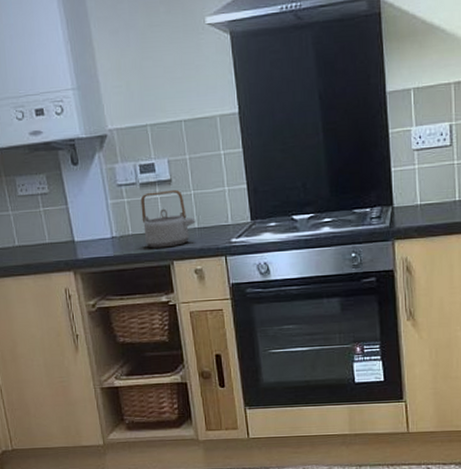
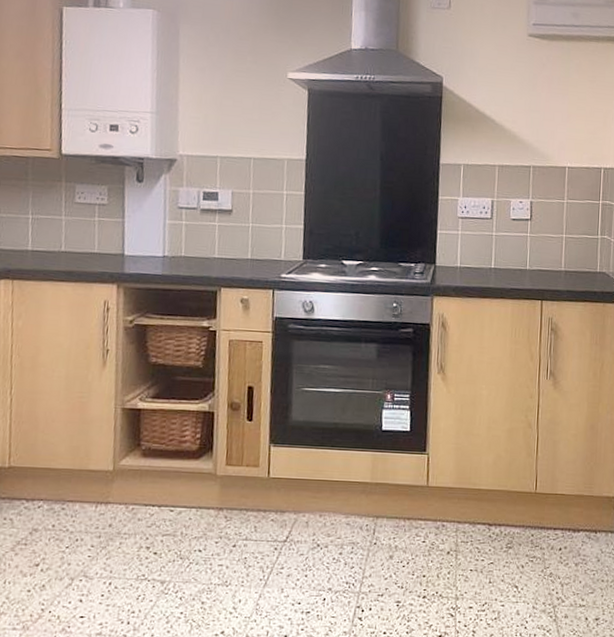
teapot: present [140,189,196,249] -> none [196,219,250,274]

